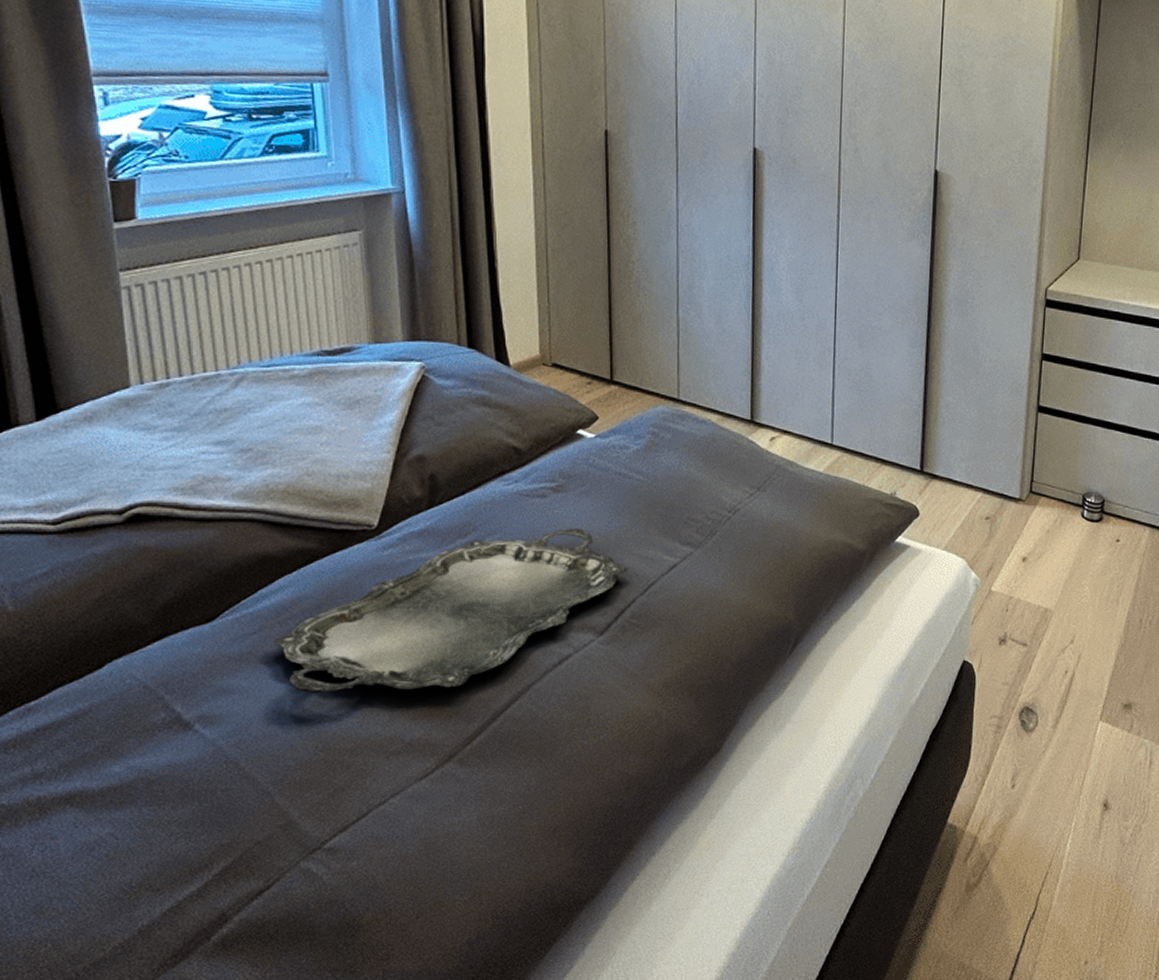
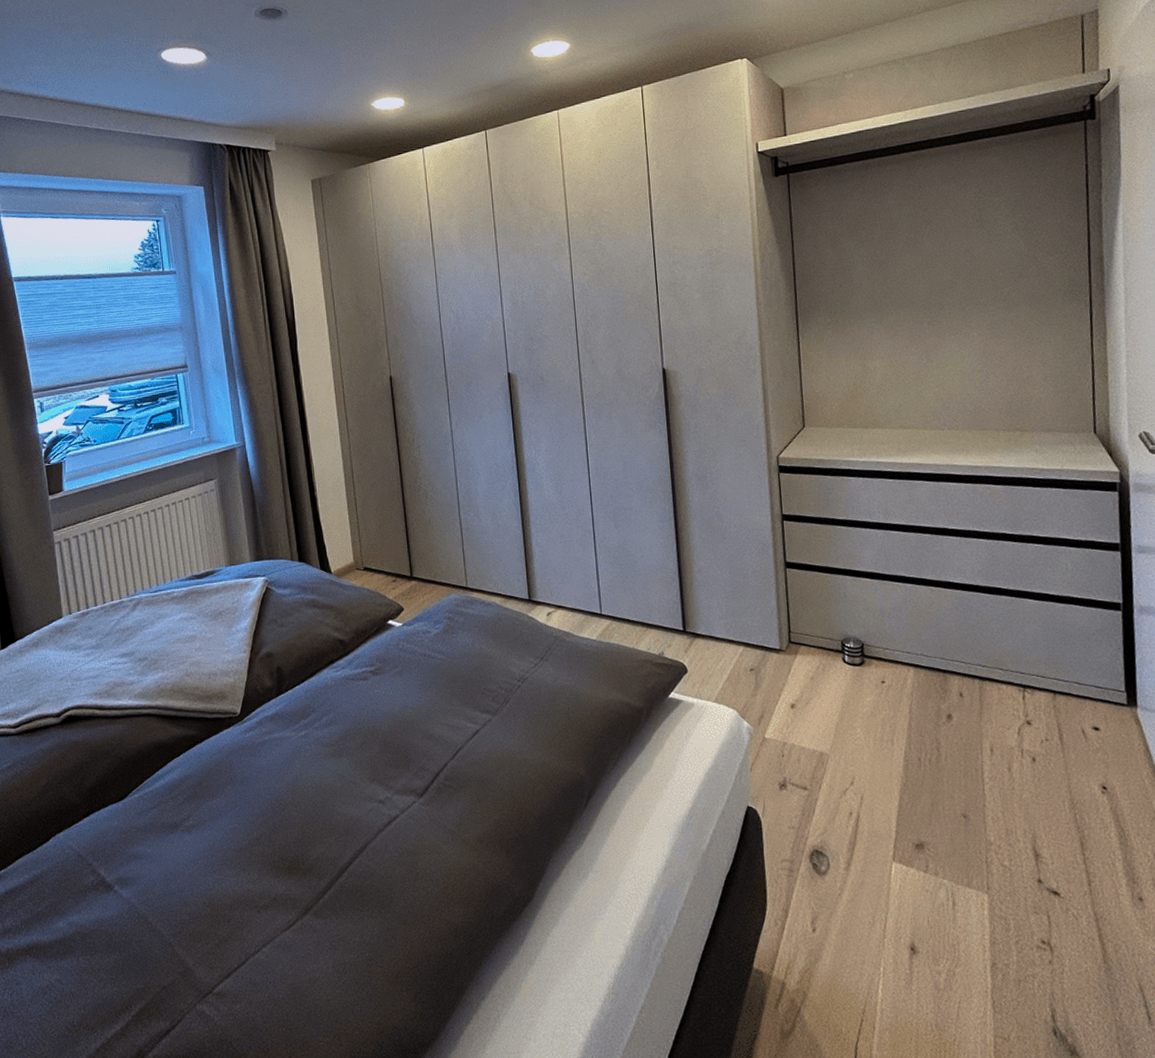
serving tray: present [274,528,628,693] -> none [169,704,439,856]

